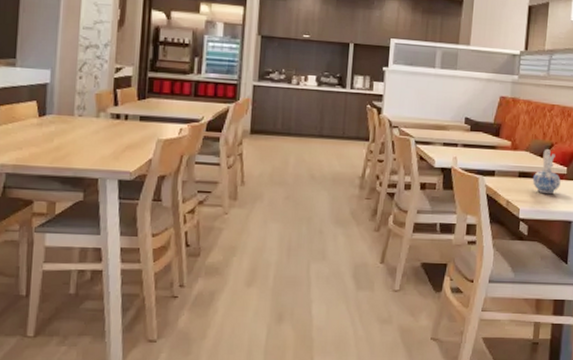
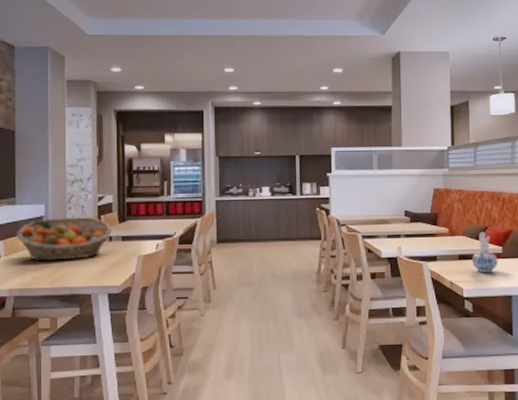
fruit basket: none [13,87,129,137] -> present [16,217,112,261]

